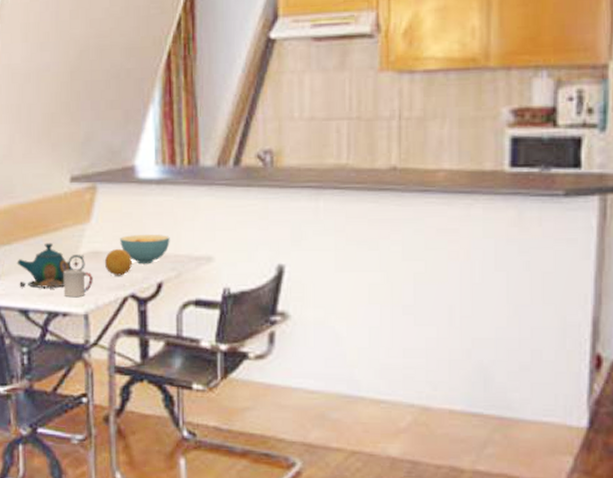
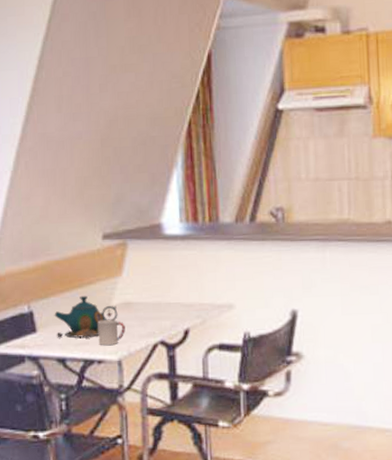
fruit: present [104,248,132,276] -> none [135,299,161,325]
cereal bowl: present [120,235,170,264] -> none [149,285,195,313]

